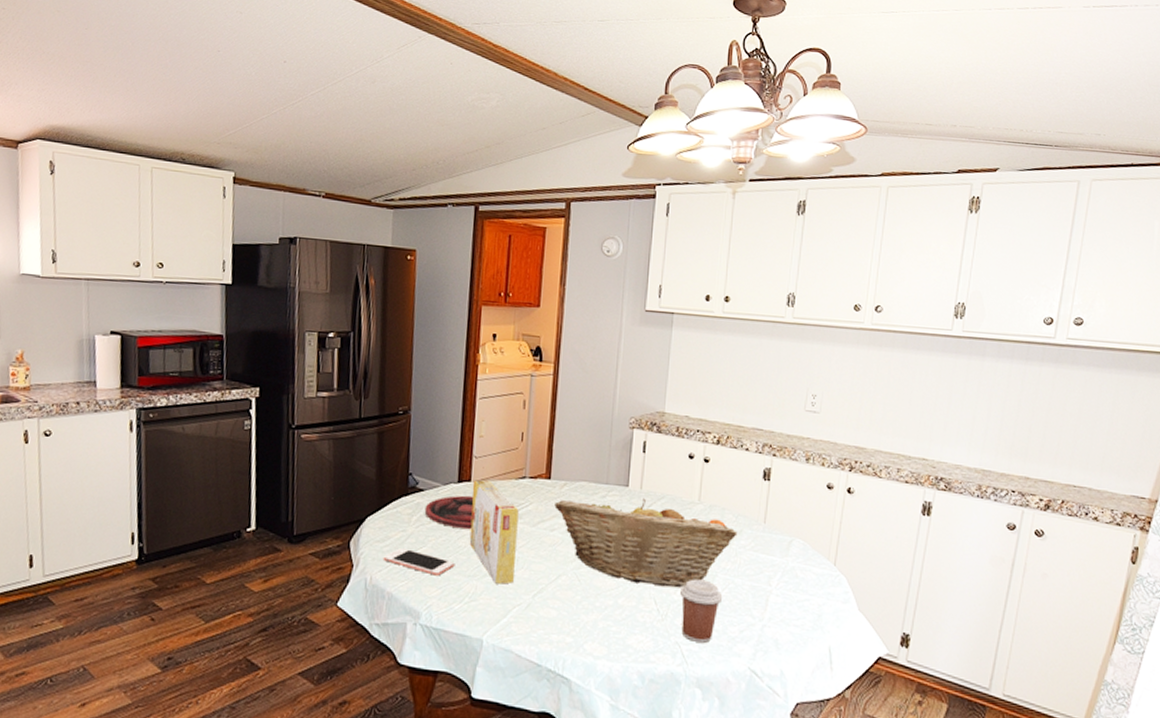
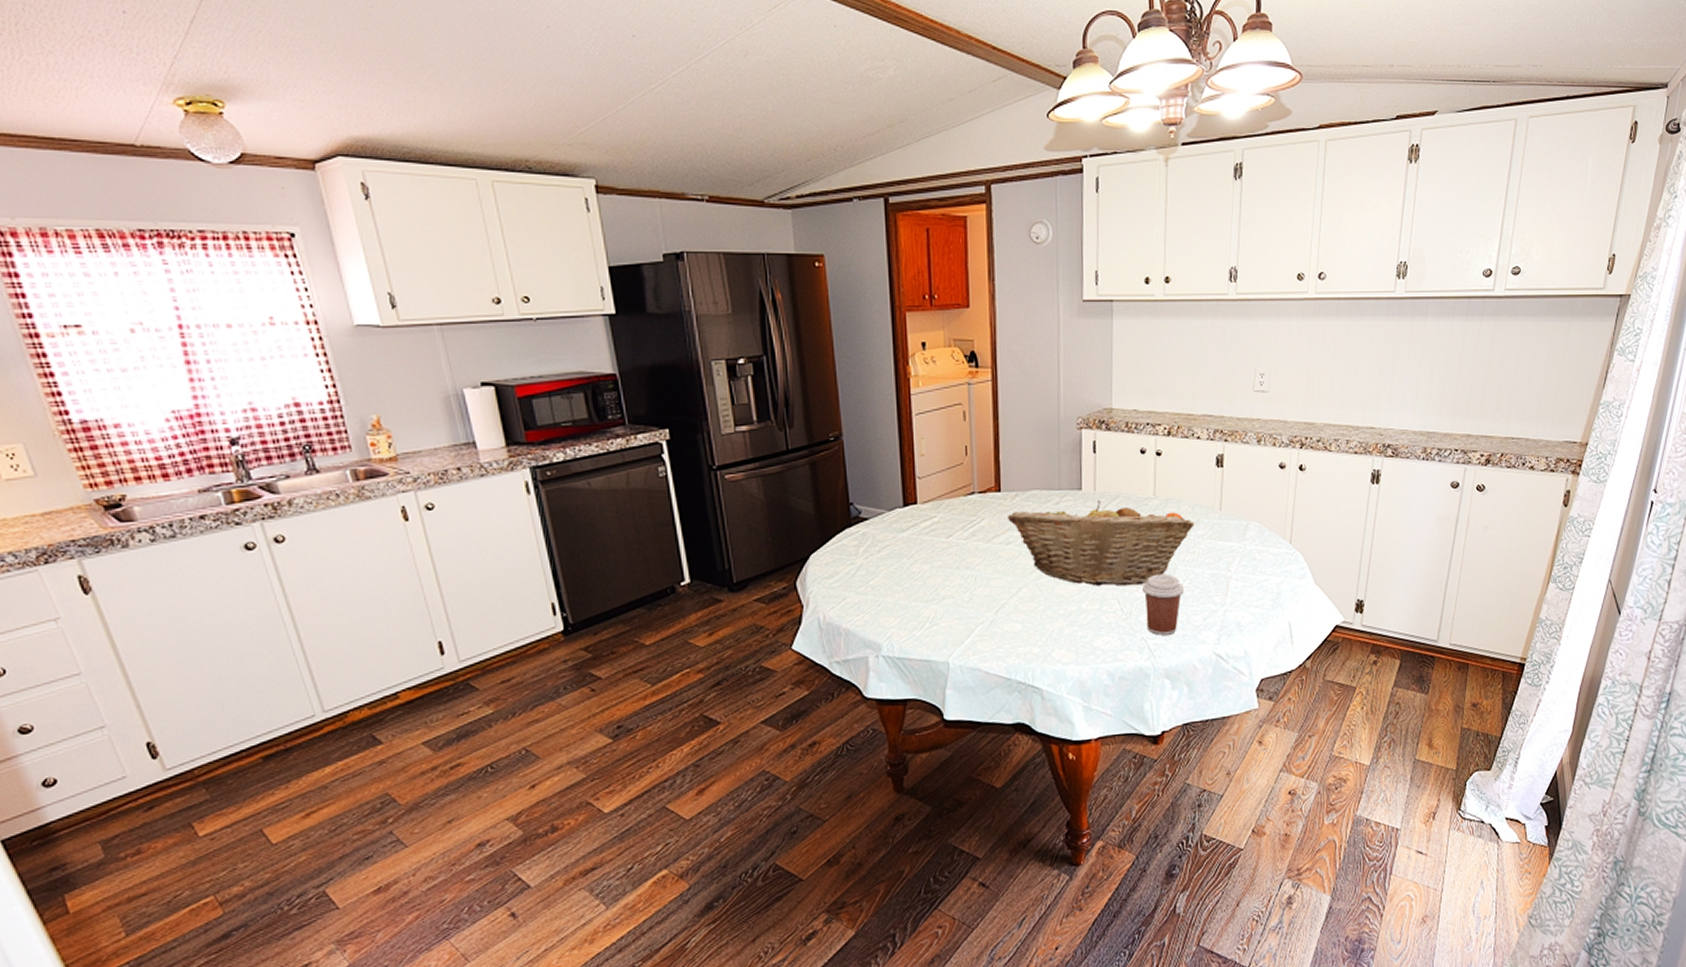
cell phone: present [382,547,455,576] -> none [834,580,911,605]
plate: present [424,495,474,530] -> none [871,519,924,555]
cereal box: present [469,480,519,584] -> none [919,501,974,605]

